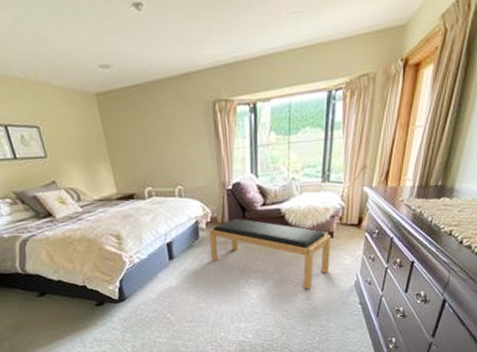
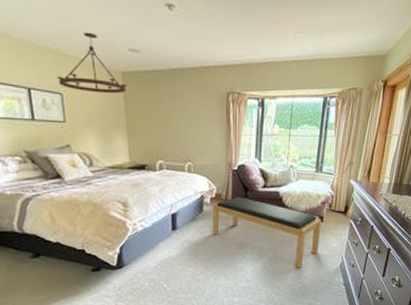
chandelier: none [30,52,104,121] -> present [57,32,127,94]

